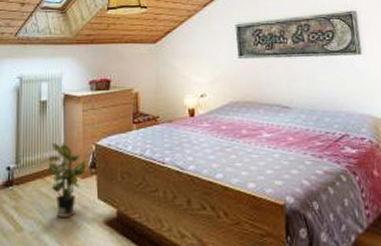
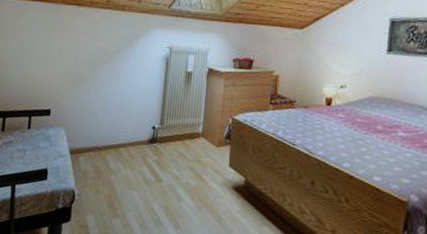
potted plant: present [47,143,87,218] -> none [186,111,223,178]

